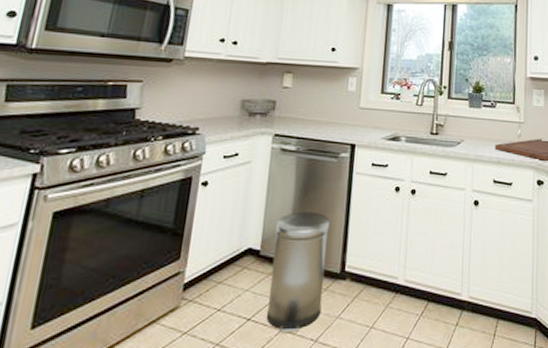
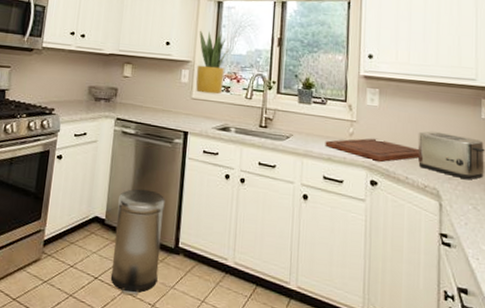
planter: none [363,34,400,103] -> present [195,29,230,95]

